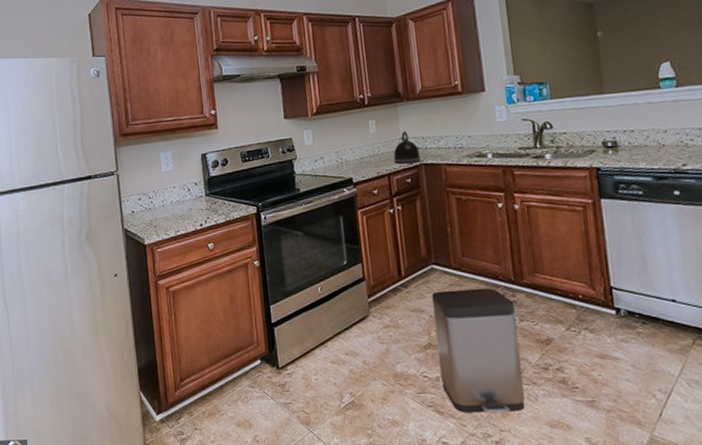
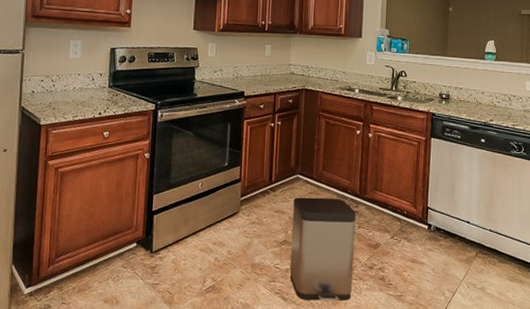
kettle: present [393,131,421,165] -> none [281,59,303,87]

